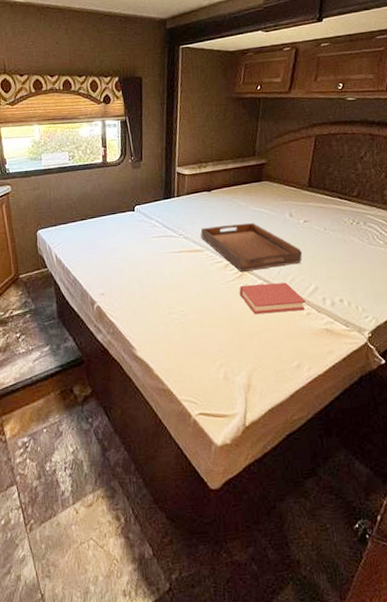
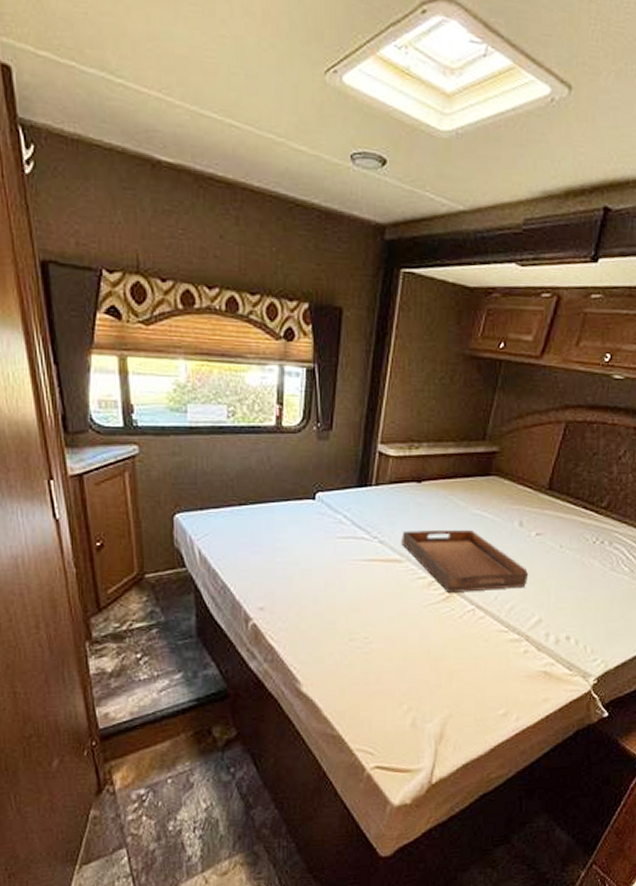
book: present [239,282,307,315] -> none [443,610,526,649]

